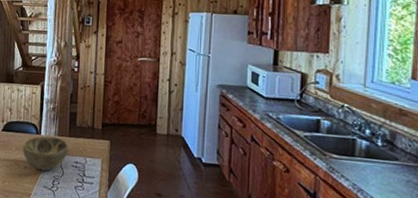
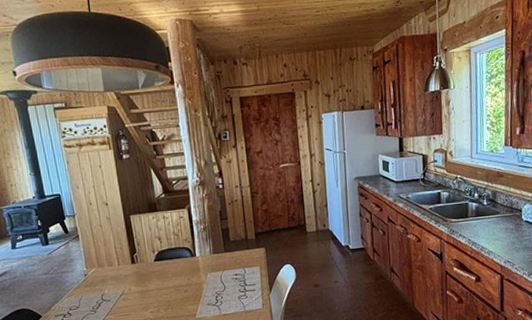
decorative bowl: present [23,136,69,171] -> none [179,255,227,290]

